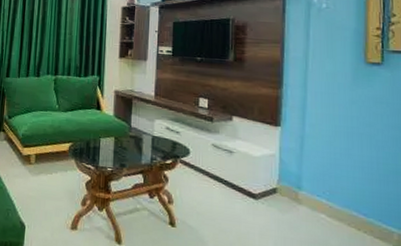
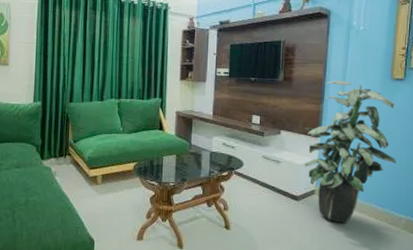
indoor plant: none [261,62,380,233] -> present [304,80,396,224]

